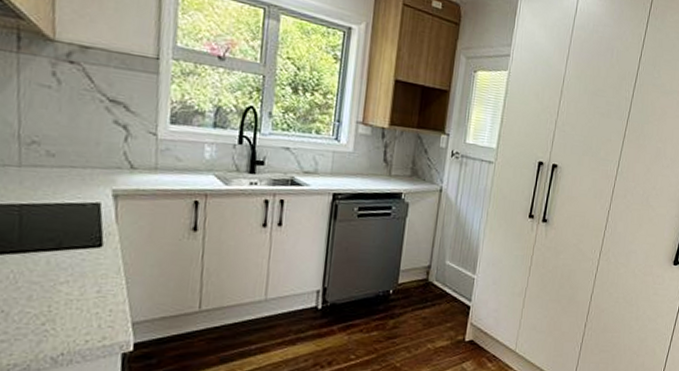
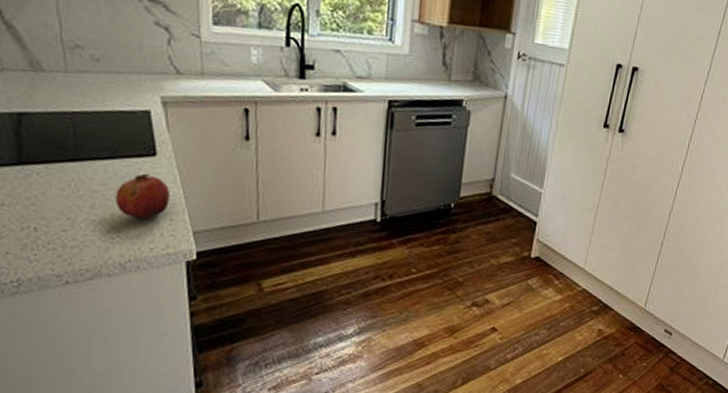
fruit: none [54,264,112,310] -> present [115,173,169,219]

